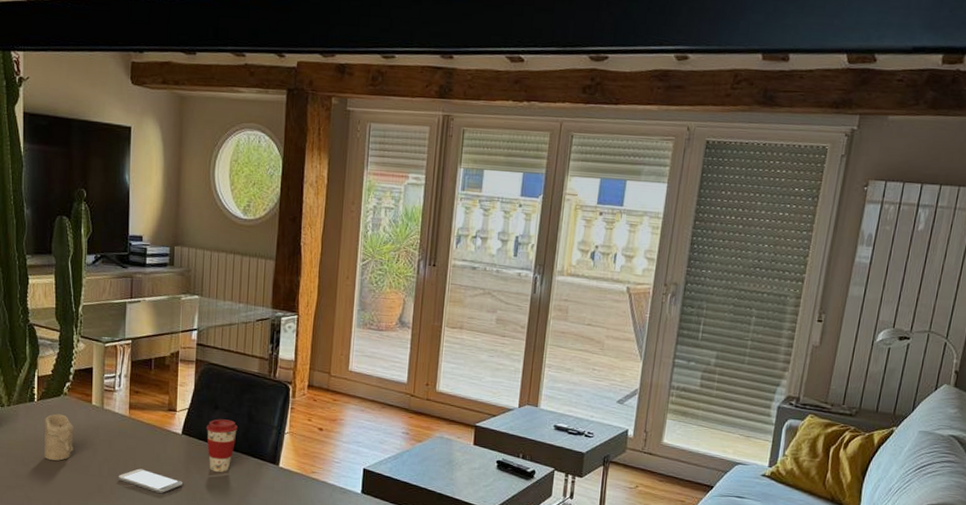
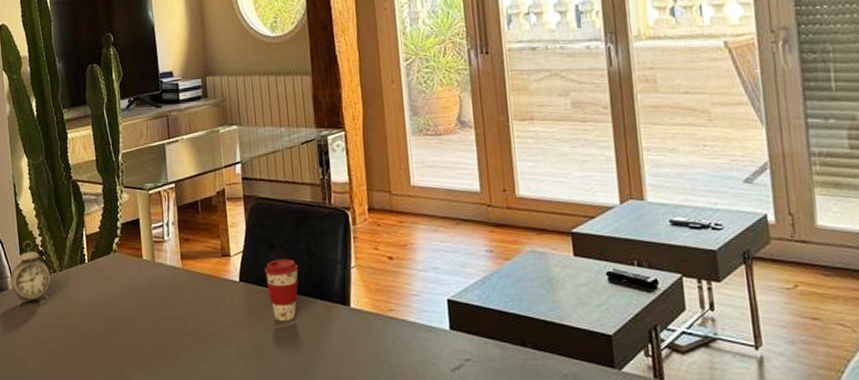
candle: present [44,414,74,461] -> none [97,273,130,326]
smartphone: present [119,468,184,494] -> none [179,326,249,353]

